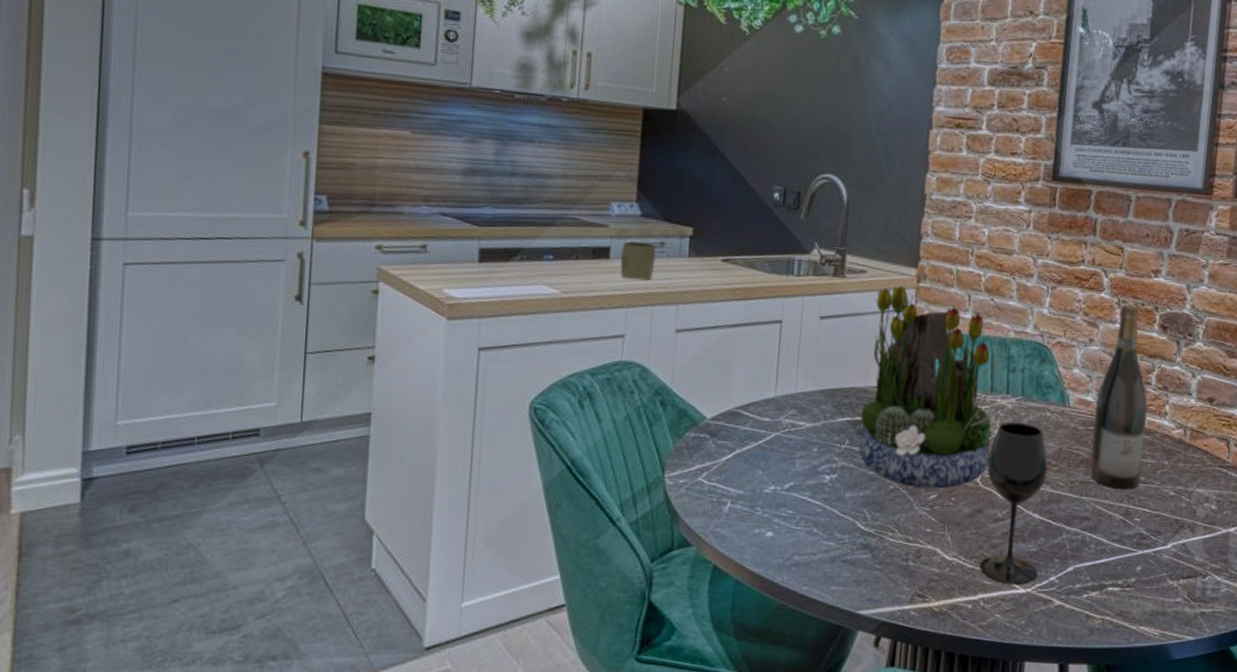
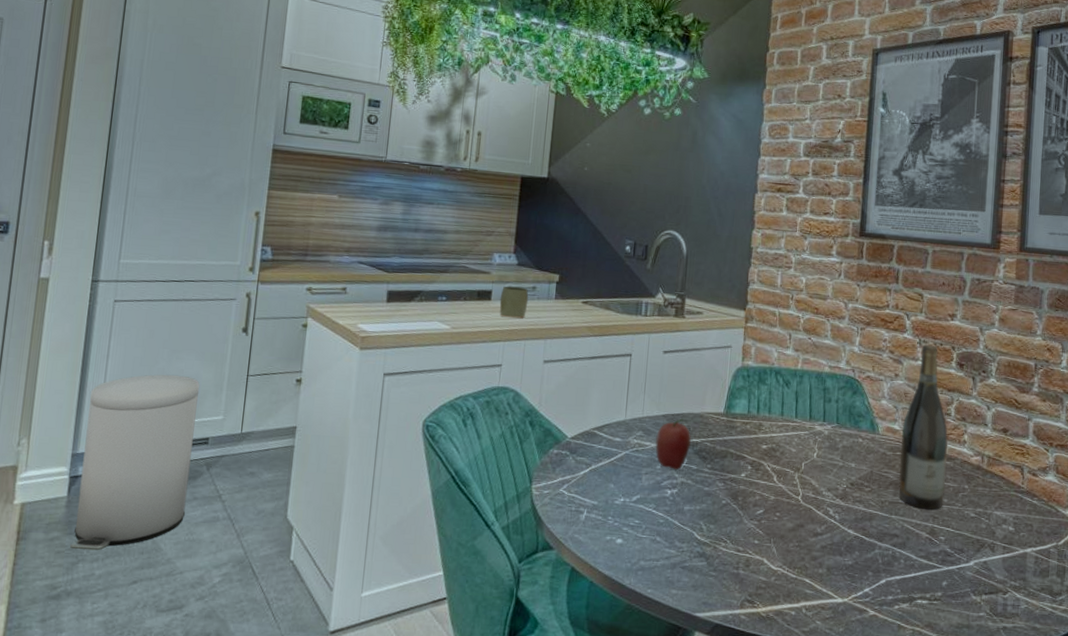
pedal bin: none [89,353,245,566] -> present [70,374,200,551]
fruit: none [811,394,853,452] -> present [655,418,691,470]
flower arrangement: present [859,285,1011,489] -> none [696,325,826,505]
wineglass: present [980,422,1048,583] -> none [802,446,861,593]

